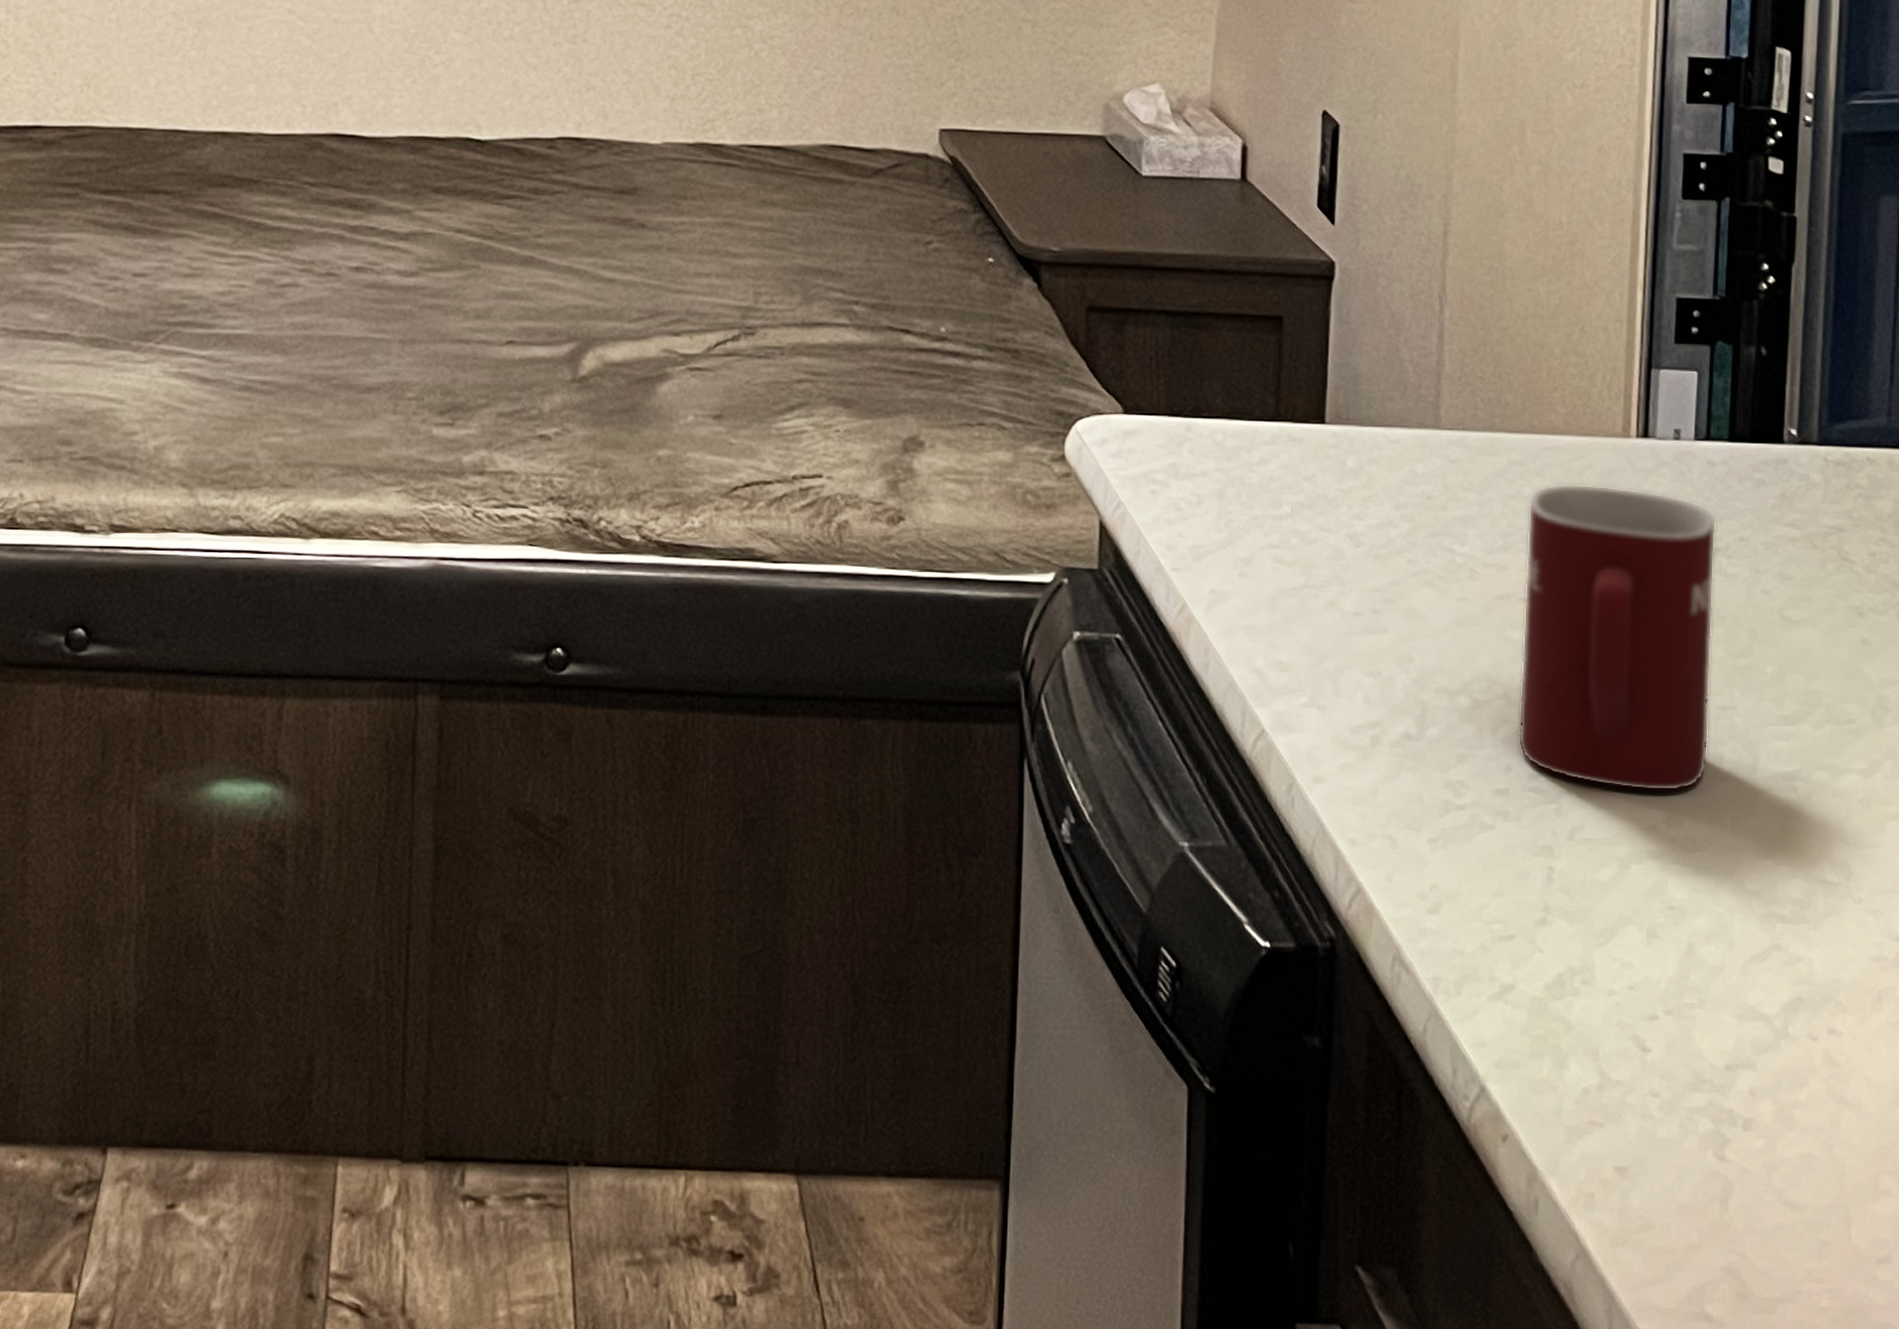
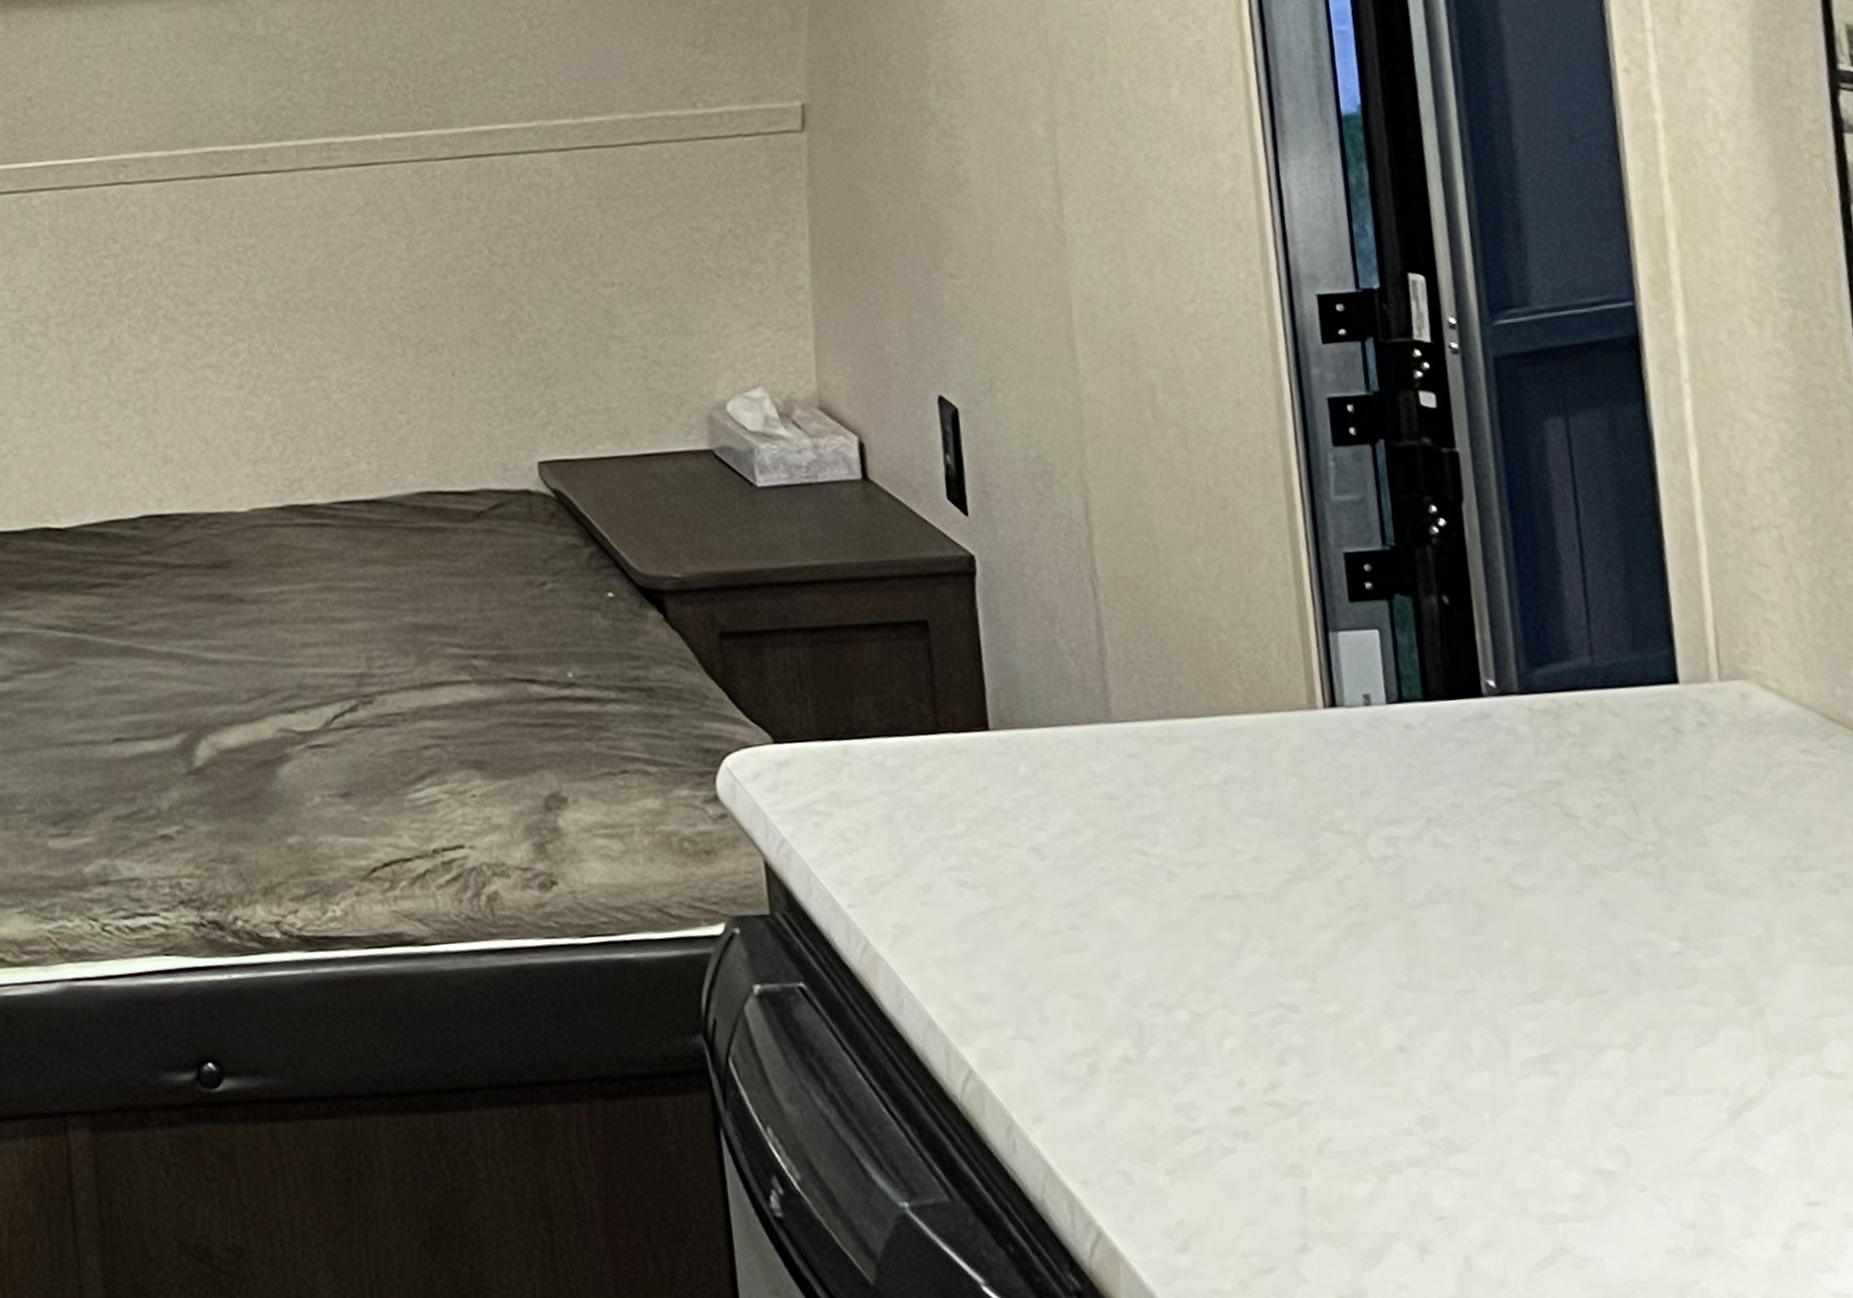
mug: present [1518,484,1717,792] -> none [1218,763,1455,1093]

